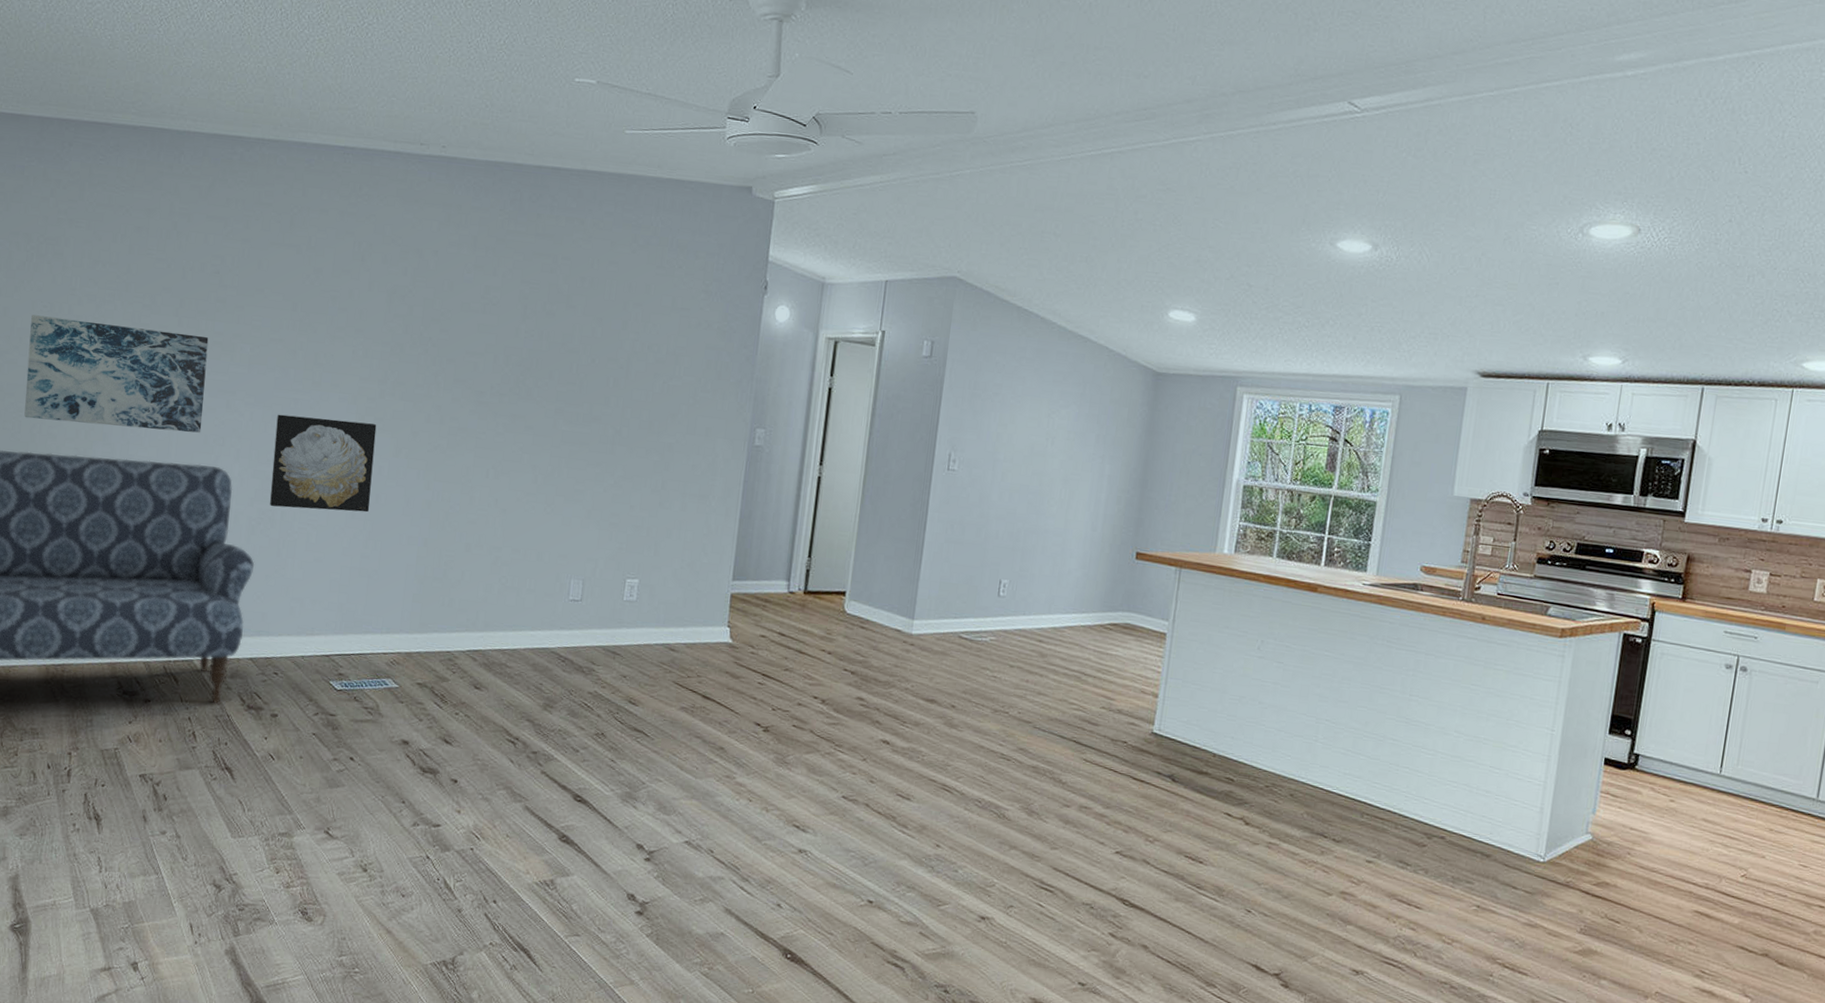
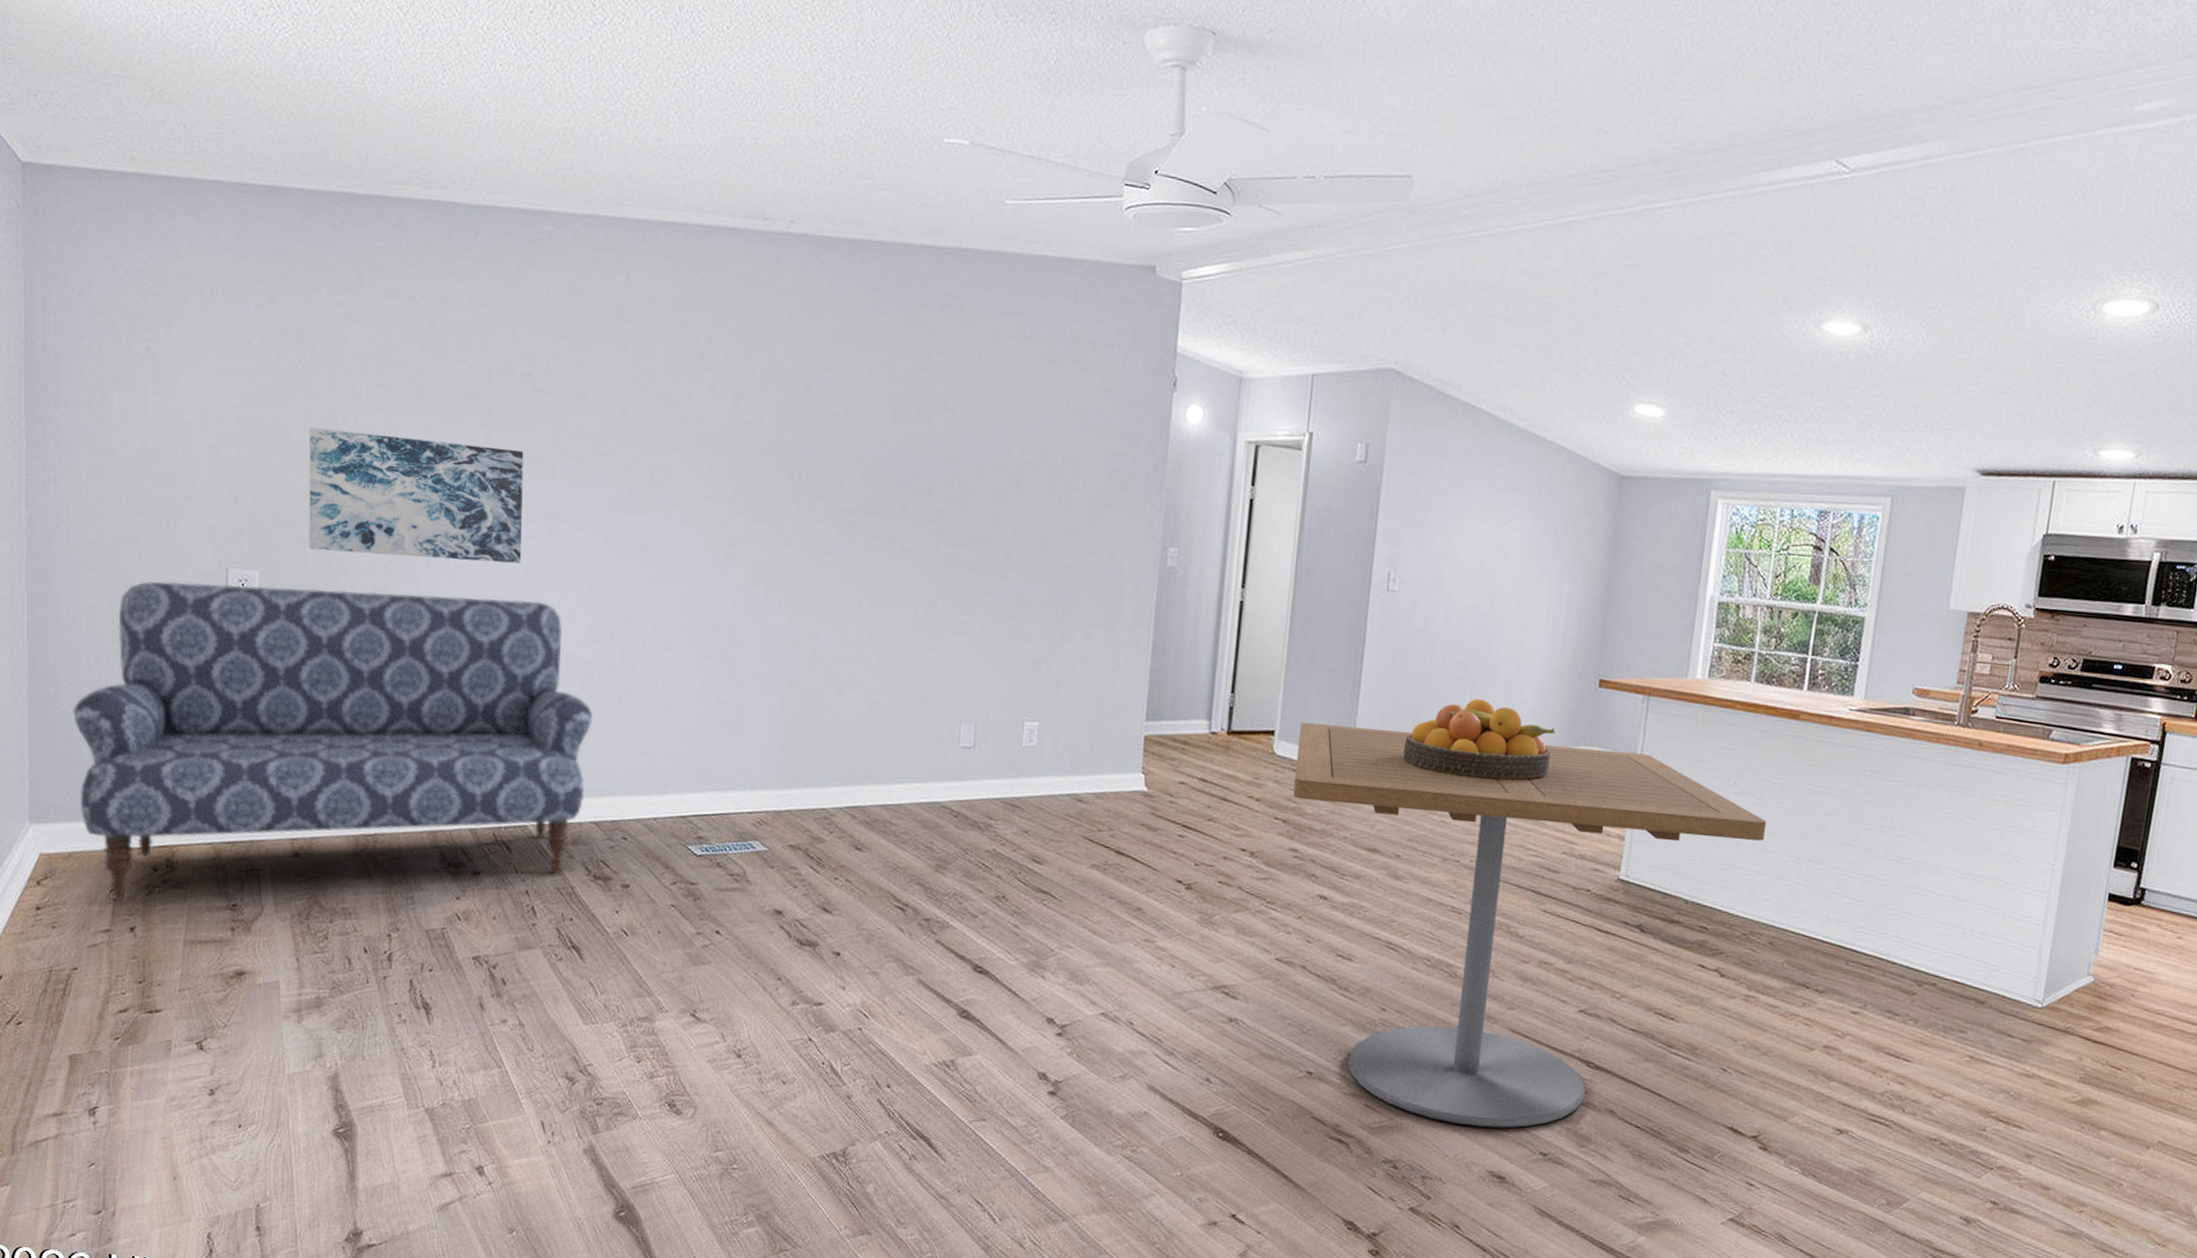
wall art: present [270,414,377,513] -> none [606,540,728,652]
dining table: none [861,585,1288,959] -> present [1293,722,1767,1129]
fruit bowl: none [959,567,1097,641] -> present [1403,699,1556,780]

